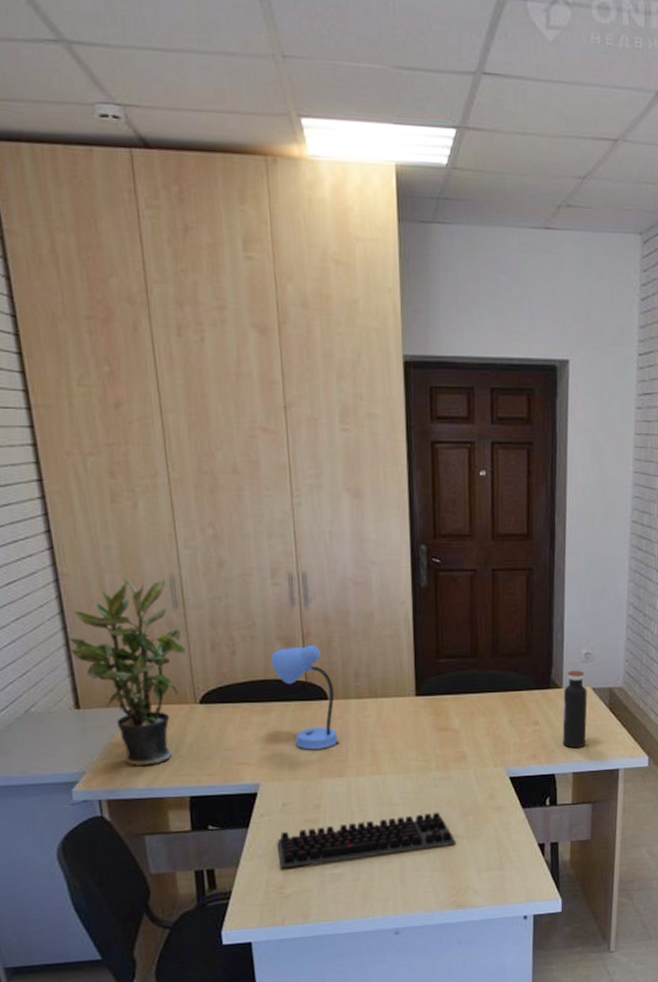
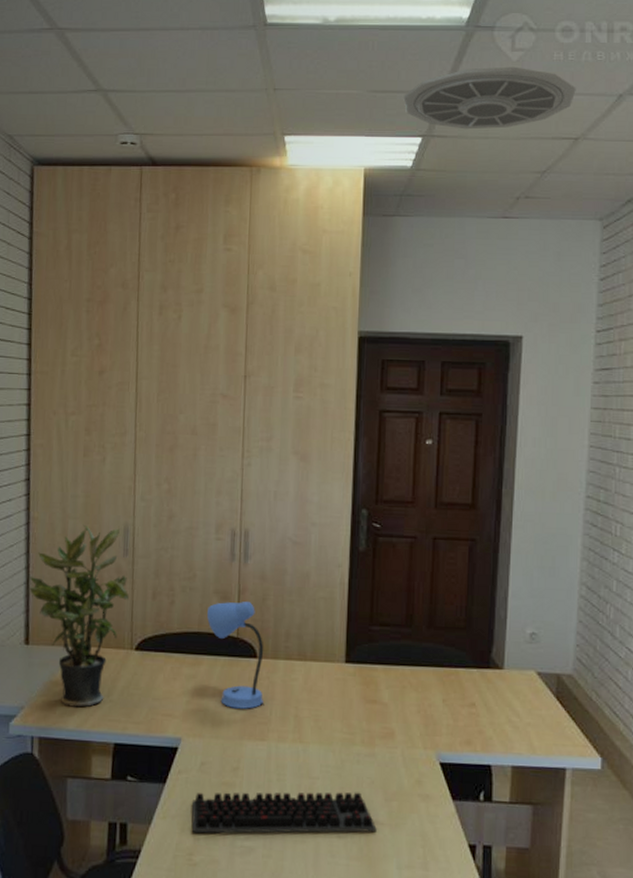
ceiling vent: none [432,46,614,124] -> present [403,66,576,130]
water bottle: present [562,670,588,749] -> none [501,651,532,739]

